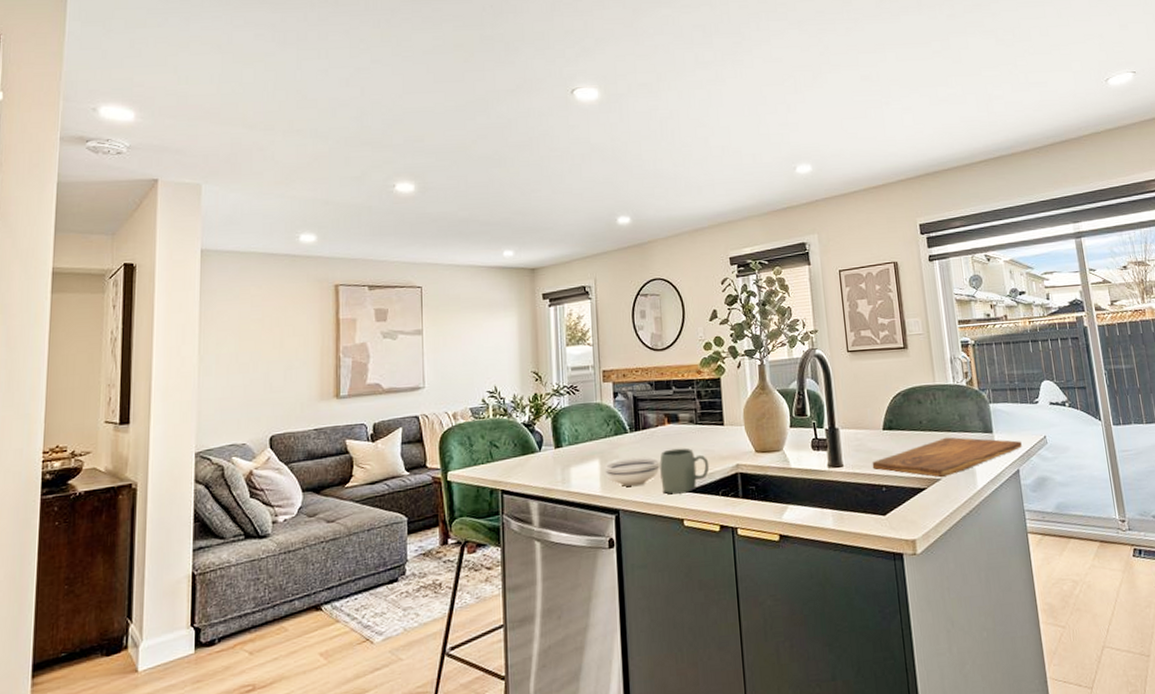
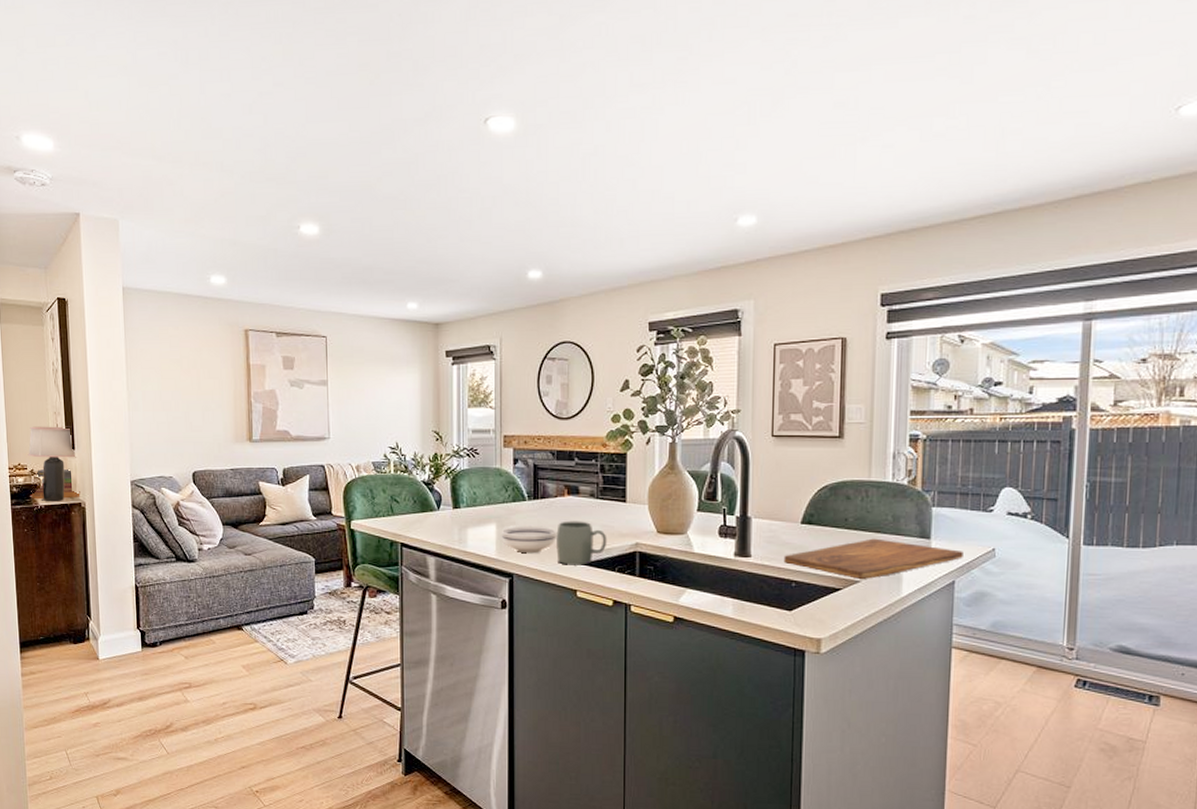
books: none [68,447,132,485] -> present [31,469,81,499]
table lamp: none [69,399,129,487] -> present [28,426,75,502]

